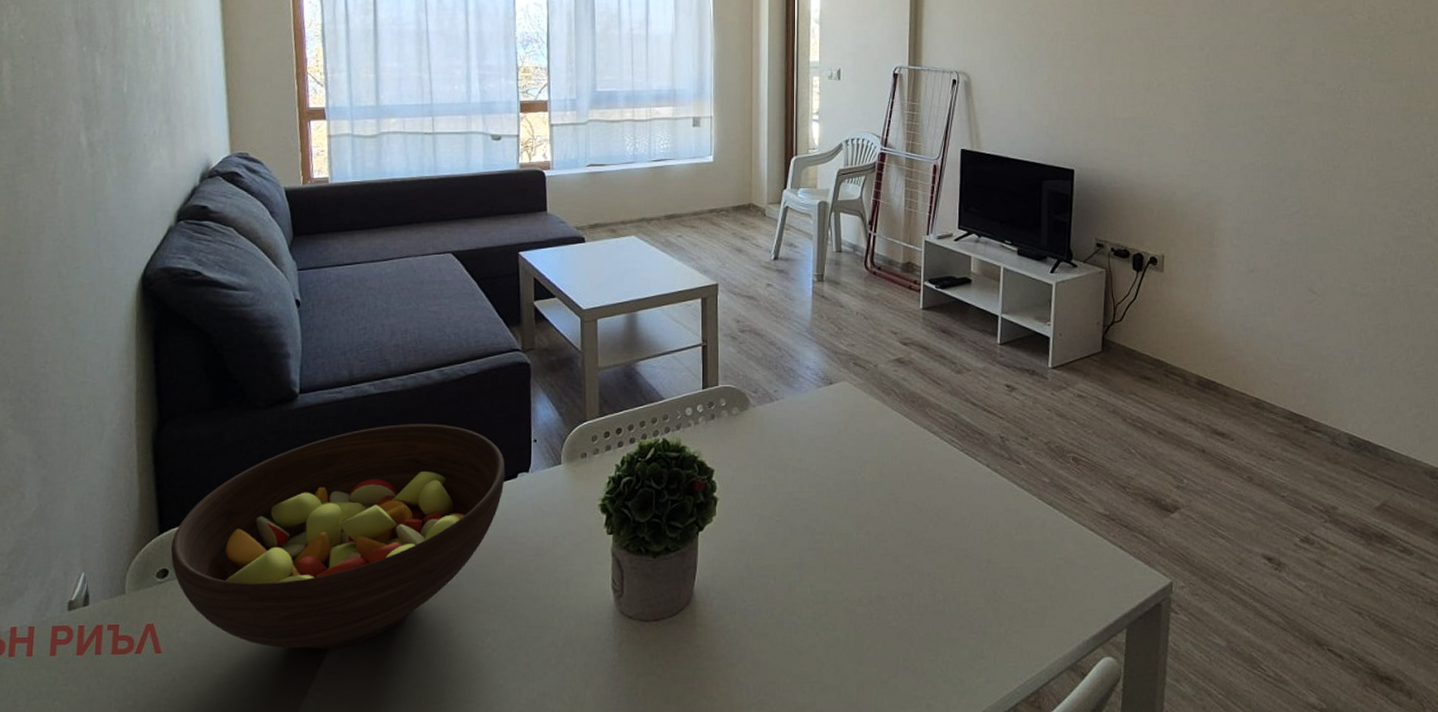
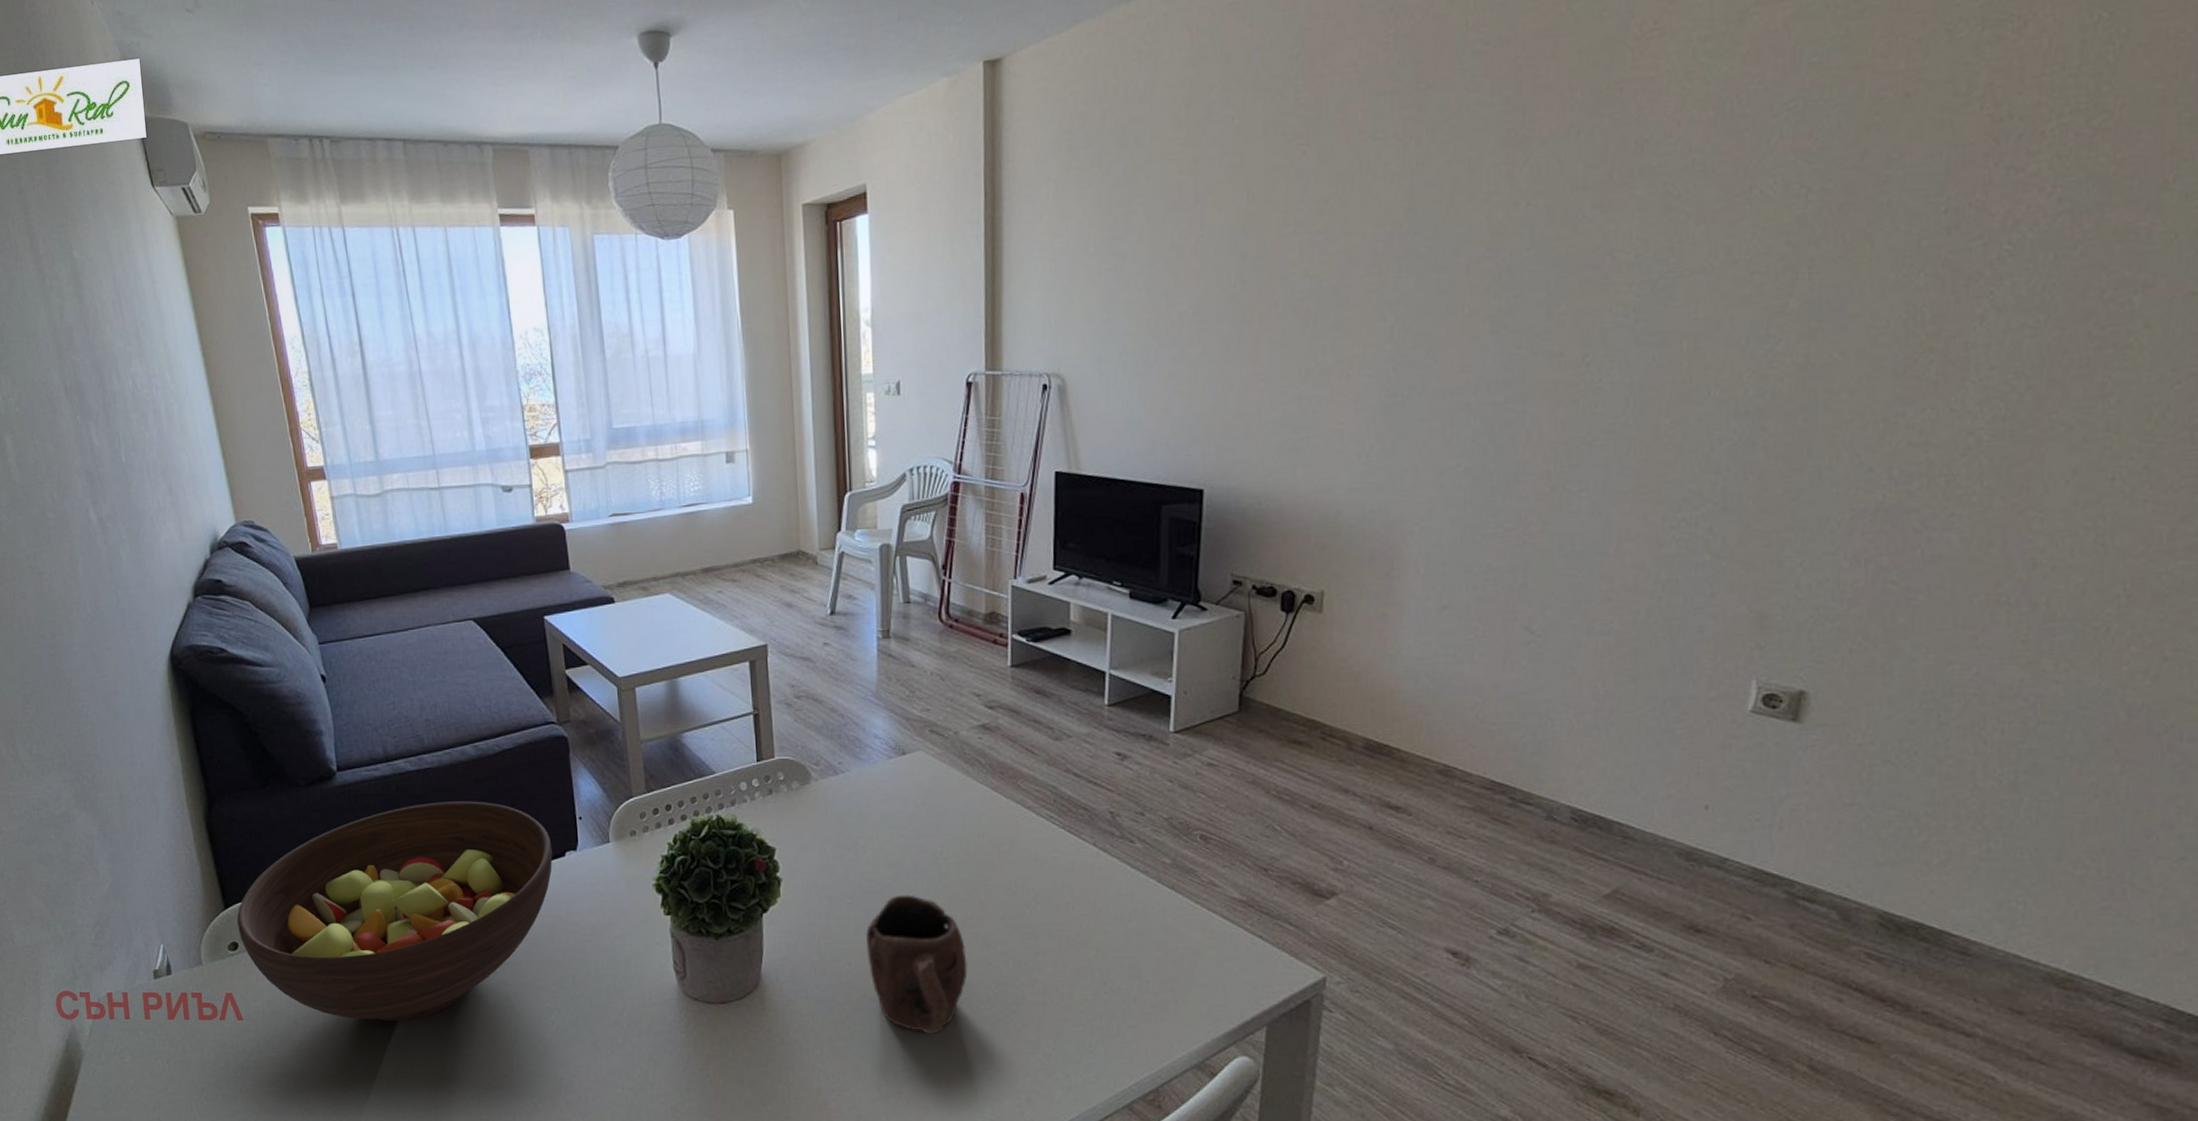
mug: none [790,512,879,645] -> present [865,894,968,1034]

